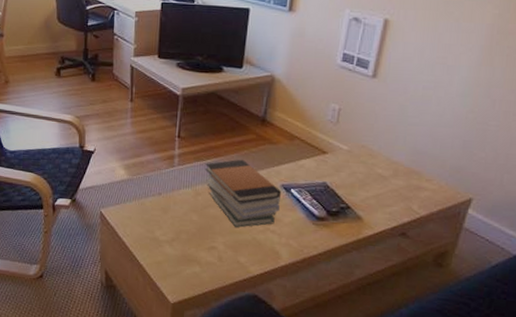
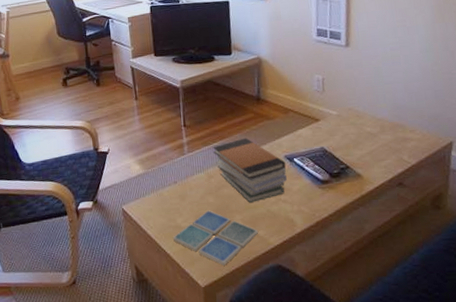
drink coaster: none [148,228,239,286] -> present [172,210,258,266]

